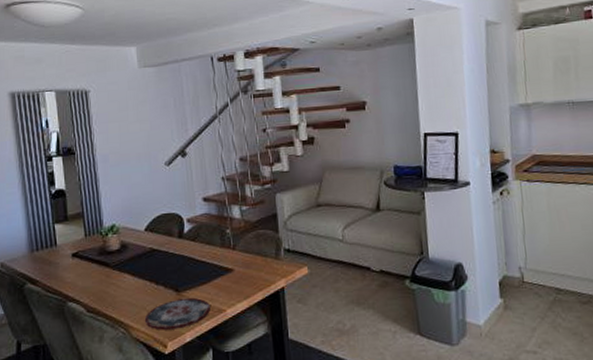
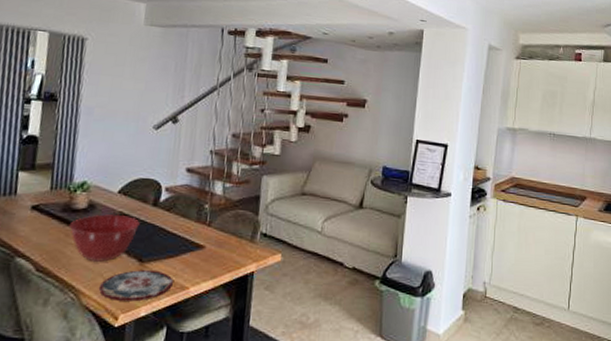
mixing bowl: none [107,250,170,297] -> present [69,214,140,262]

